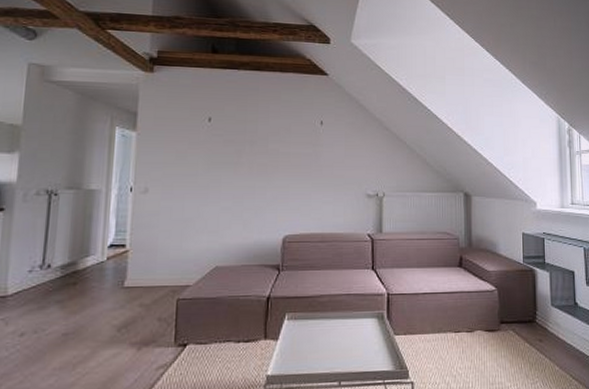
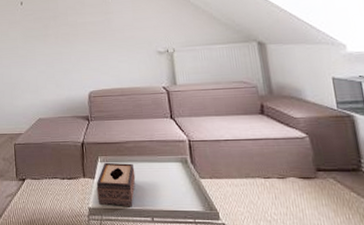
tissue box: none [279,320,326,372] -> present [96,162,136,207]

